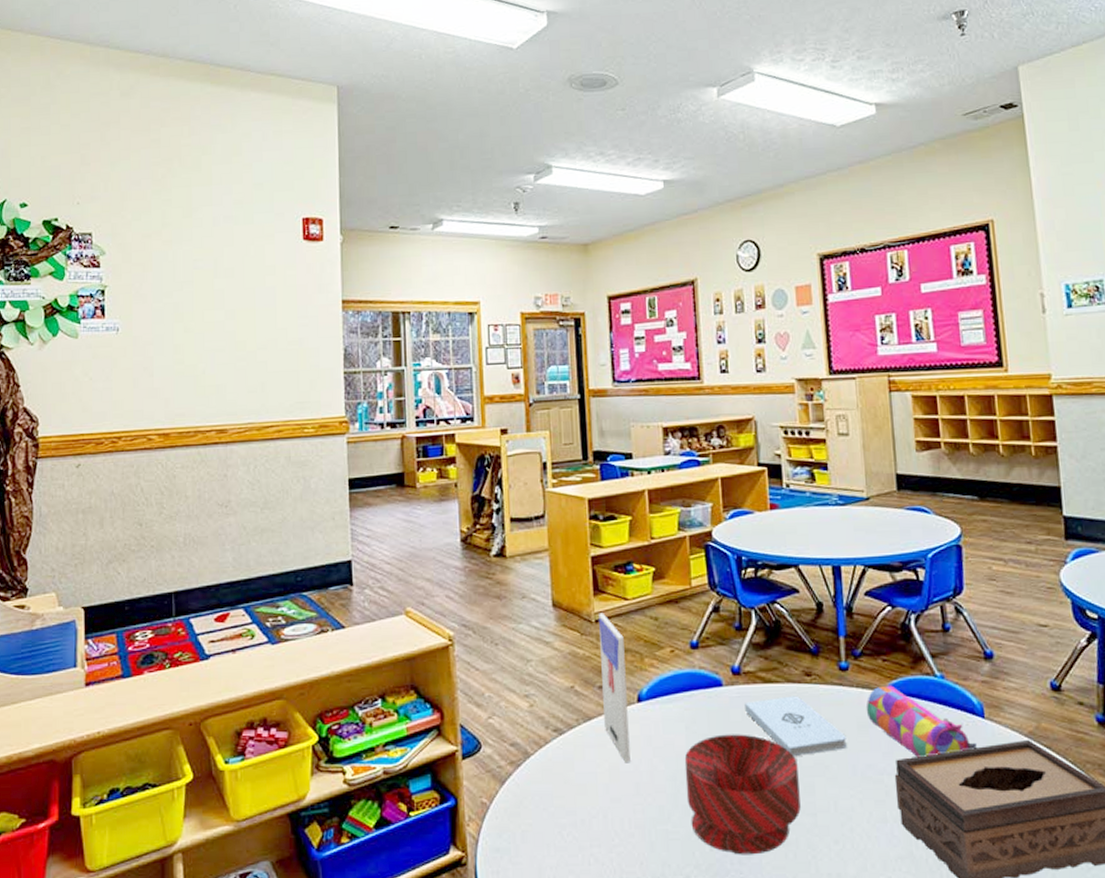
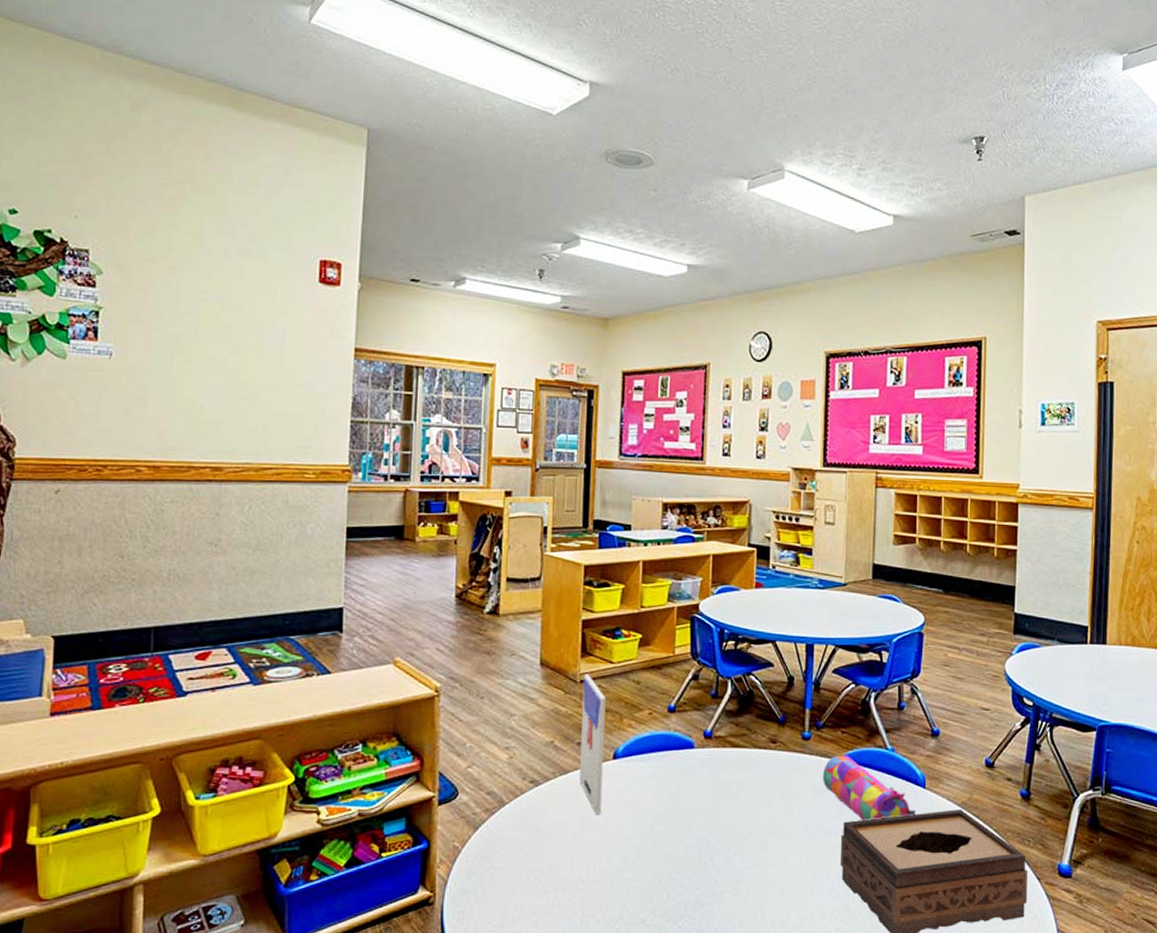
bowl: present [684,734,801,855] -> none [650,792,755,903]
notepad: present [745,695,847,757] -> none [713,760,802,816]

